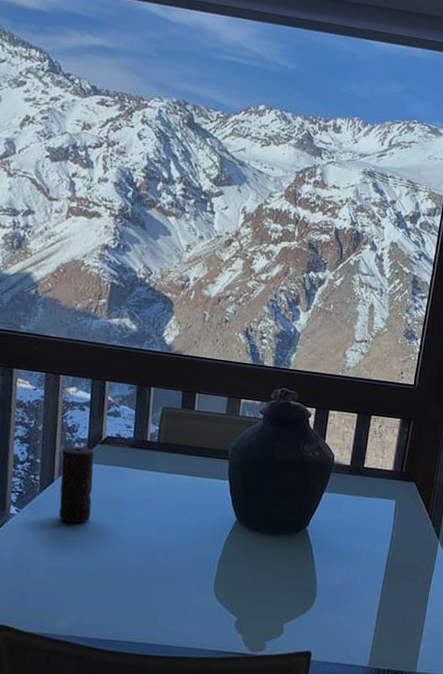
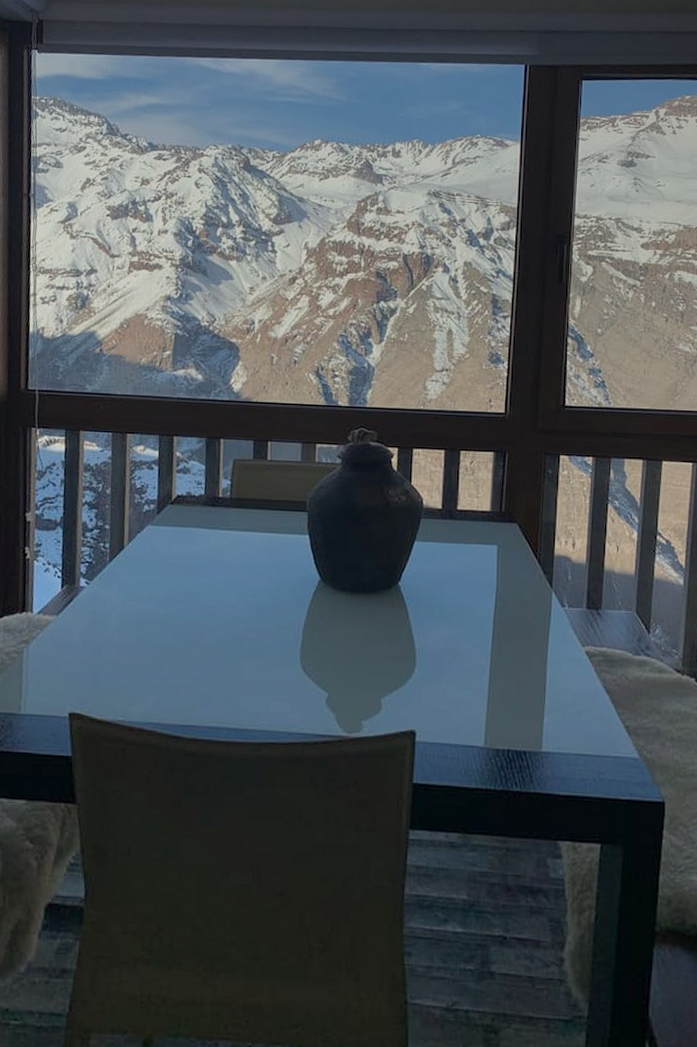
candle: present [59,446,95,523] -> none [130,509,165,593]

